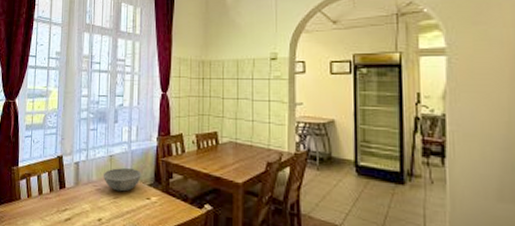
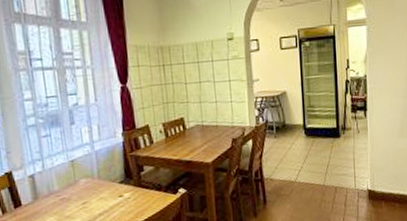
bowl: present [104,168,141,192] -> none [67,169,110,196]

